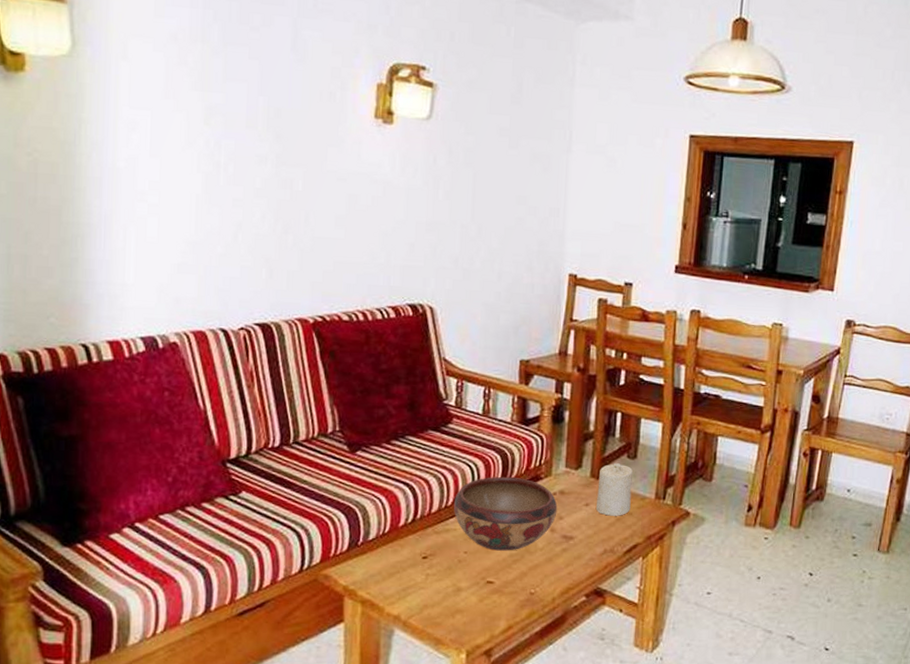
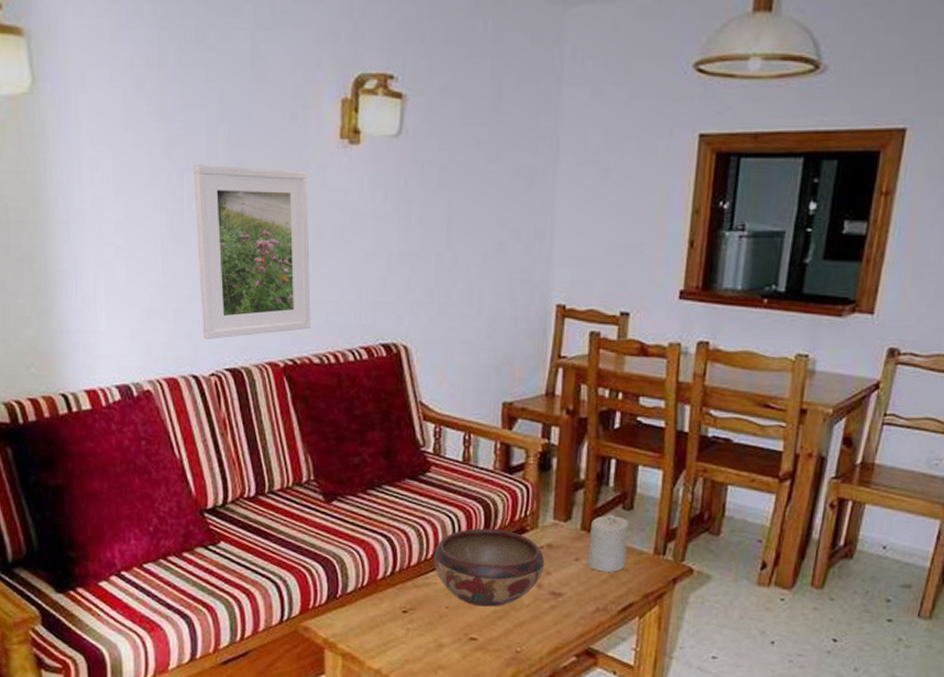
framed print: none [231,132,343,295] -> present [194,165,311,339]

